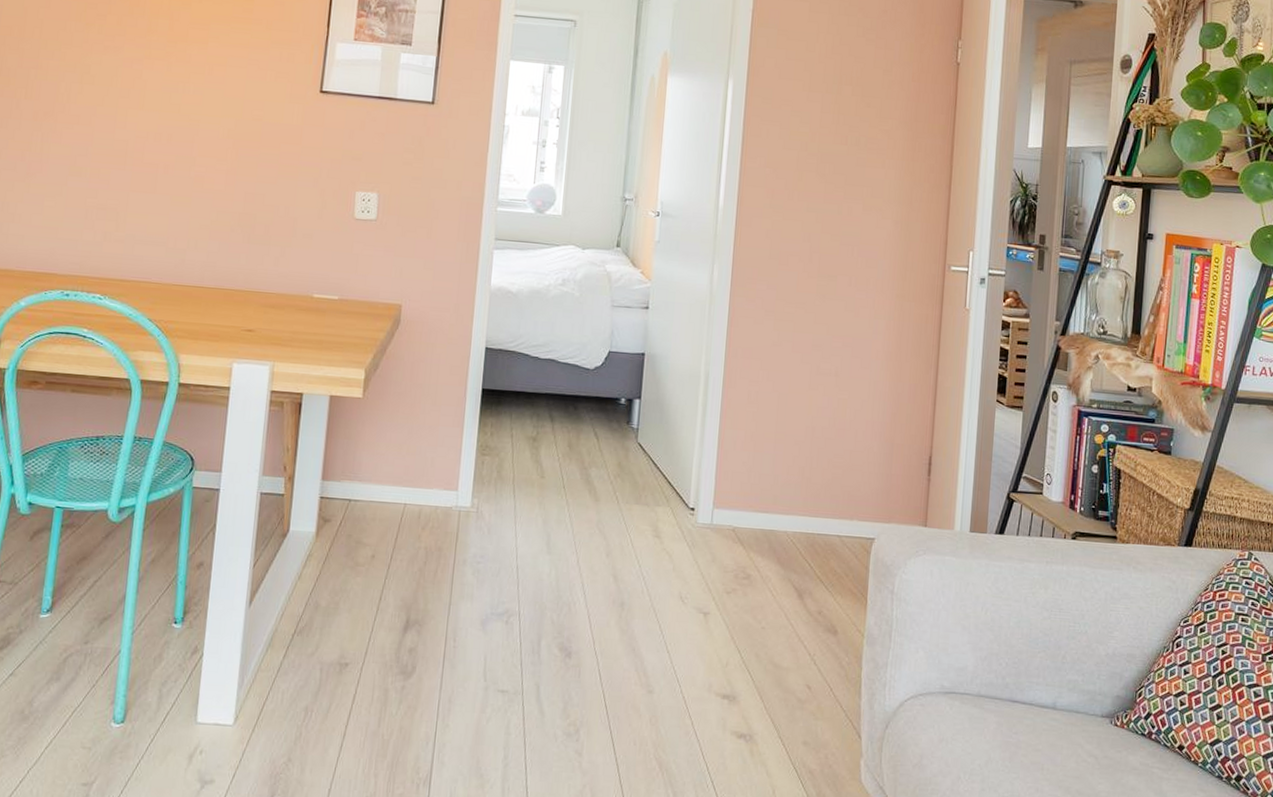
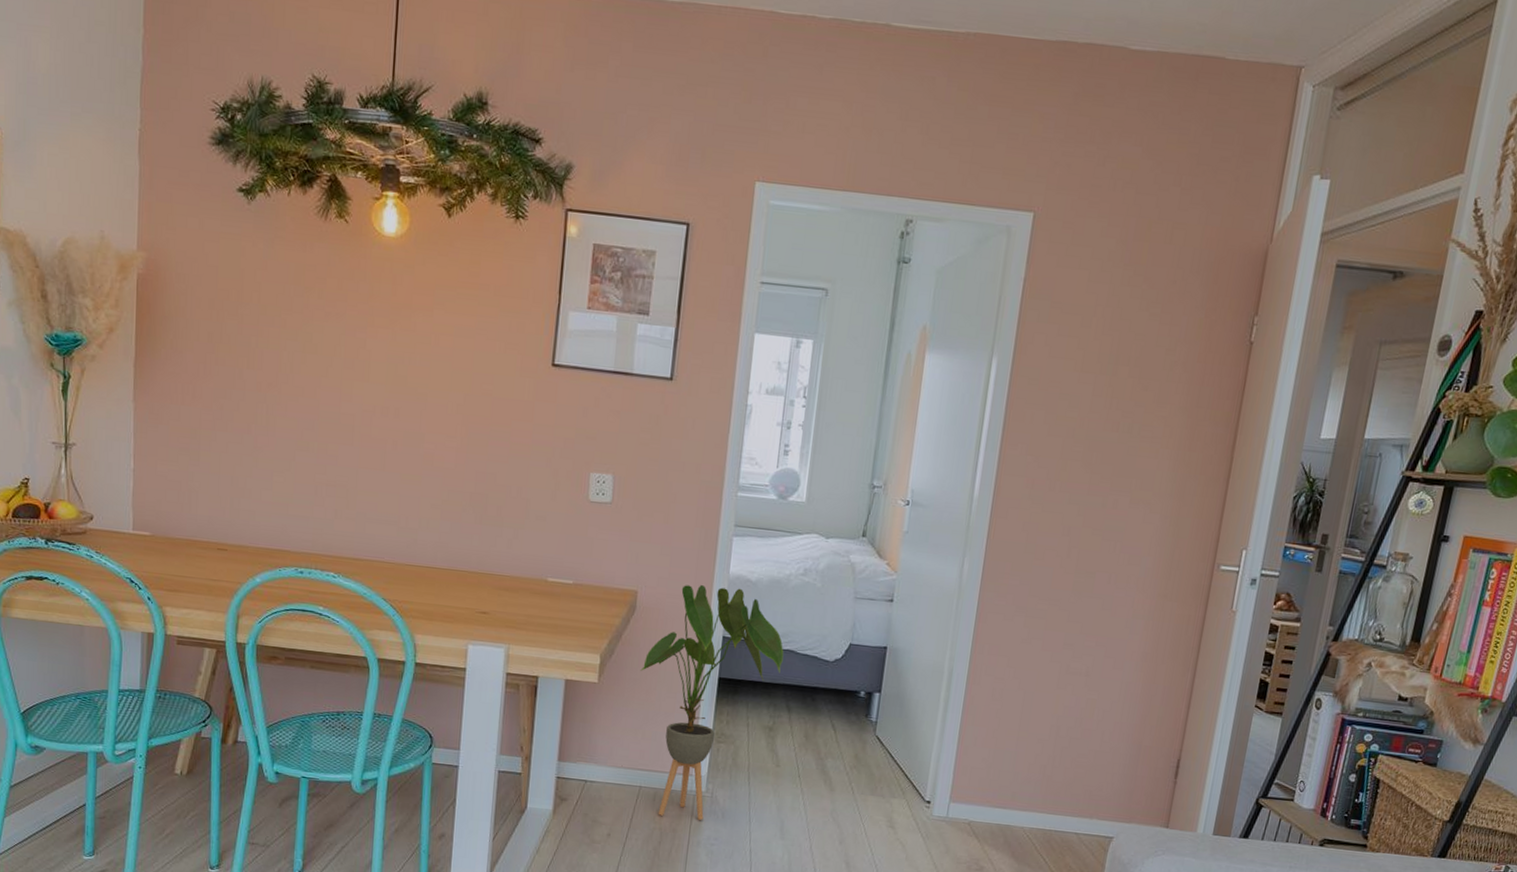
house plant: none [404,297,546,537] -> present [640,585,784,820]

